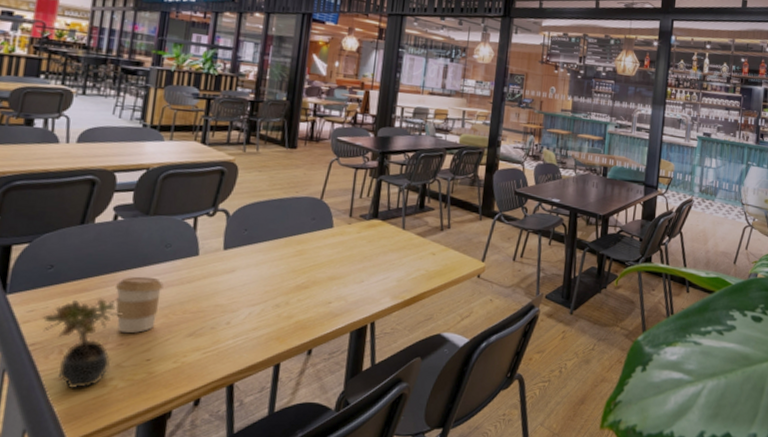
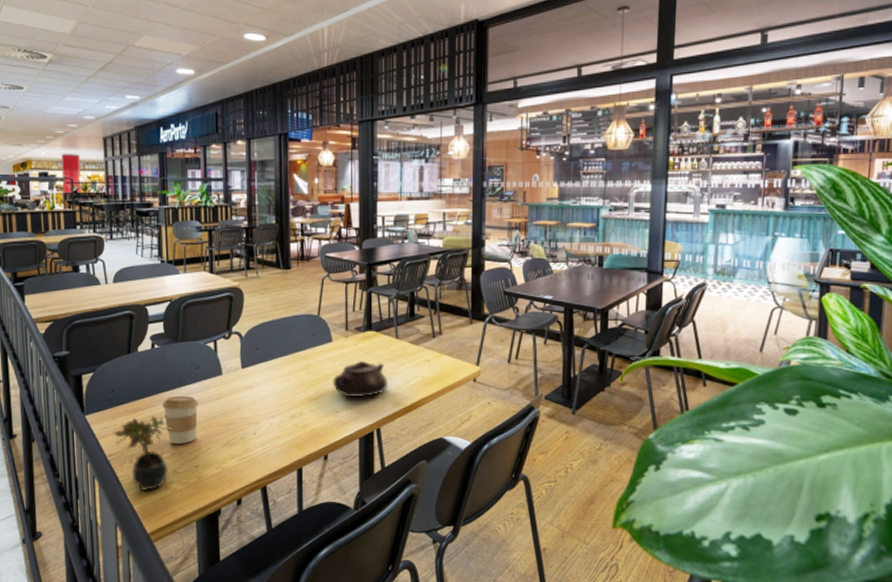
teapot: none [328,248,390,289] -> present [332,360,389,398]

